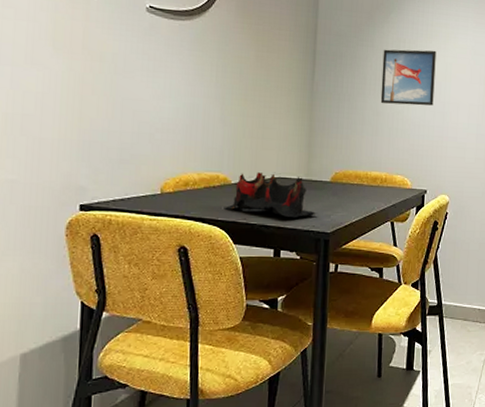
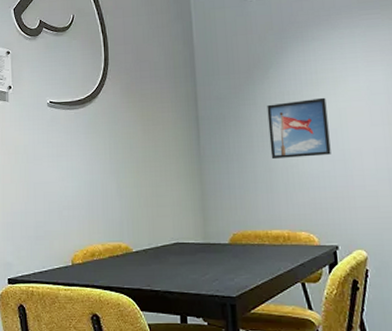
decorative bowl: present [223,172,317,218] -> none [128,239,219,283]

